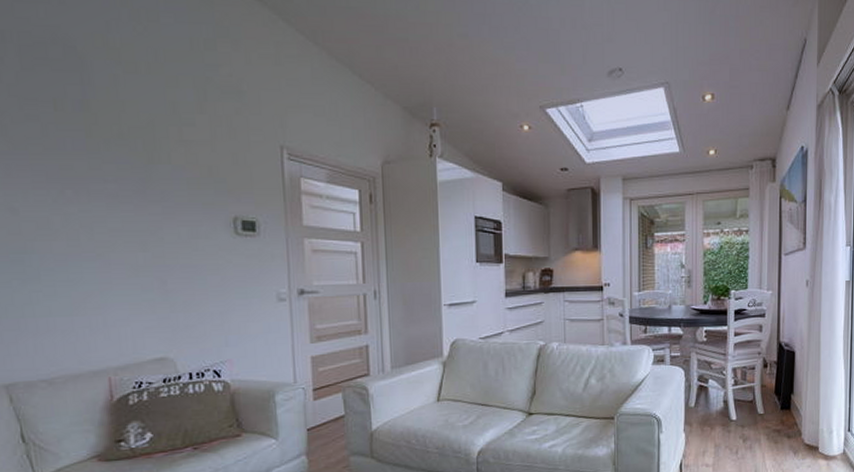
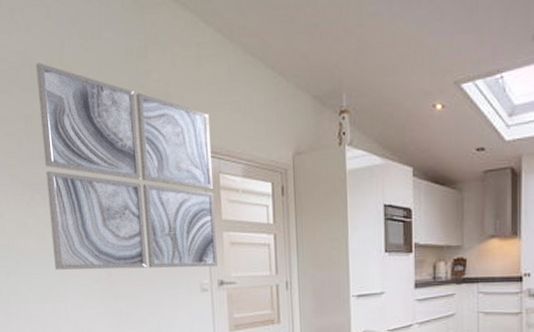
wall art: none [71,41,298,278] -> present [36,62,218,270]

